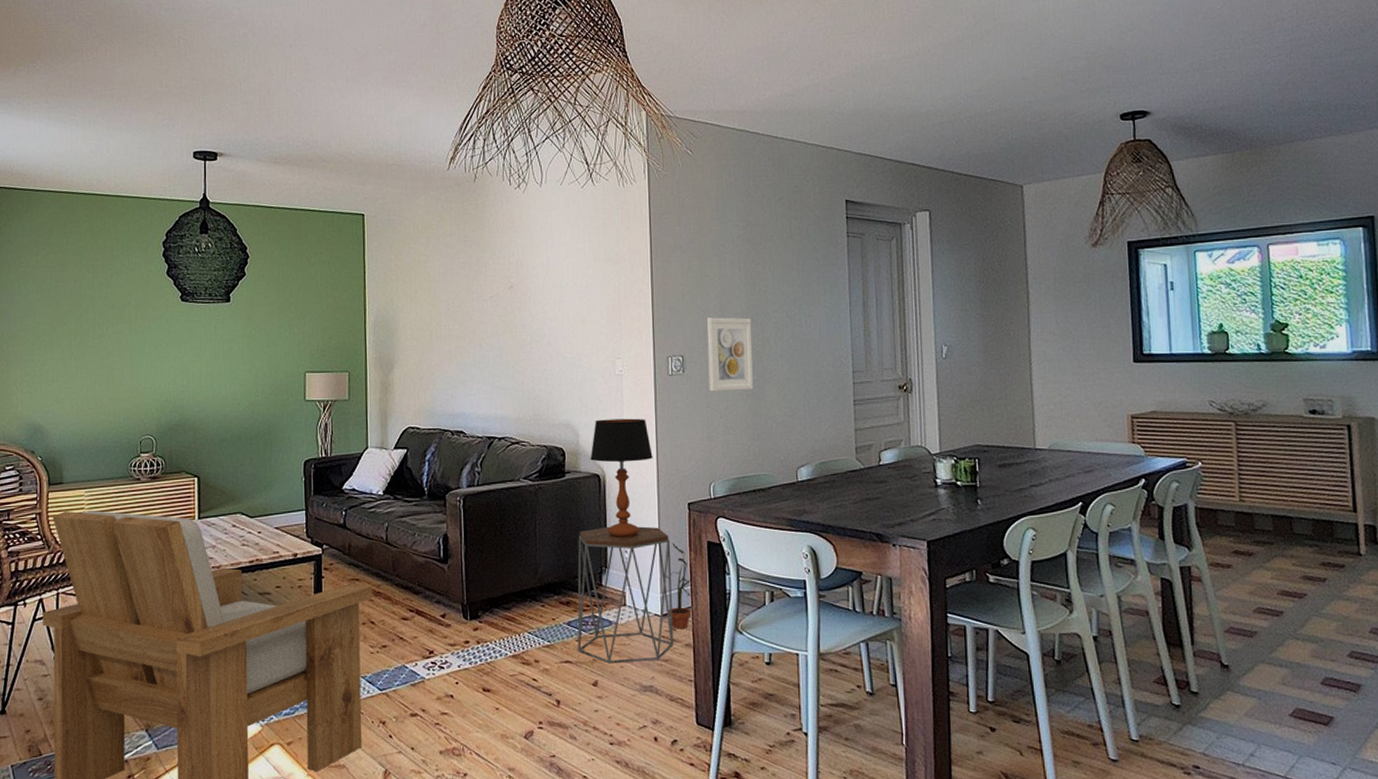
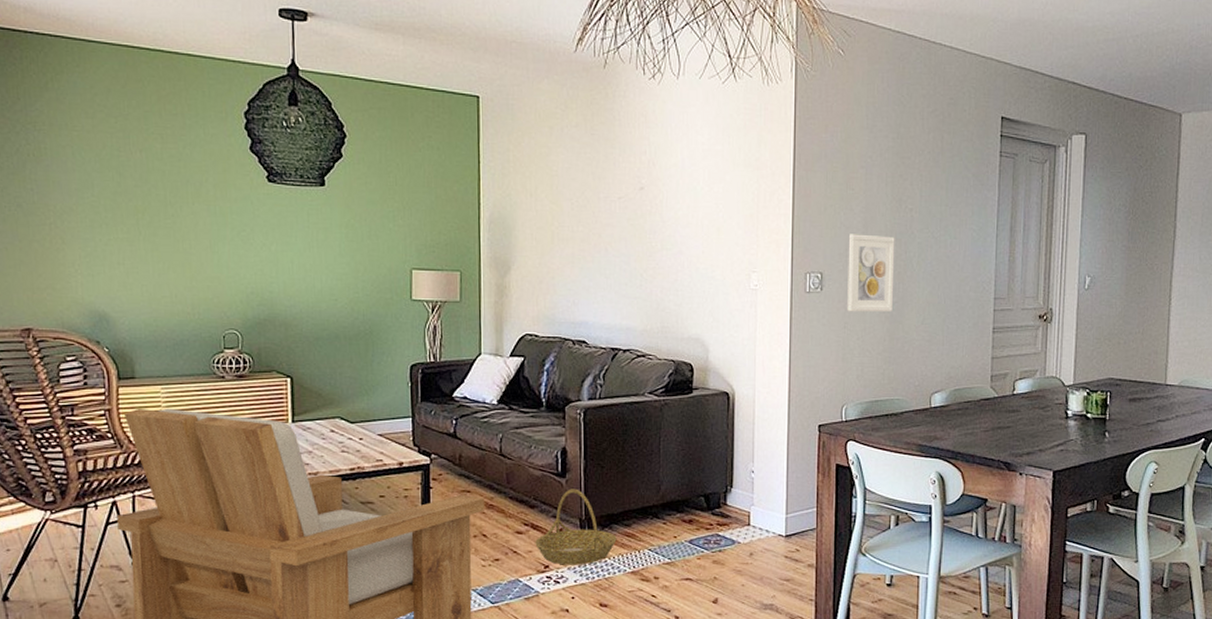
basket: none [420,574,498,650] -> present [535,489,617,565]
side table: present [577,526,674,664] -> none [698,445,799,582]
table lamp: present [590,418,653,538] -> none [719,335,785,457]
potted plant: present [666,542,692,629] -> none [792,464,818,550]

